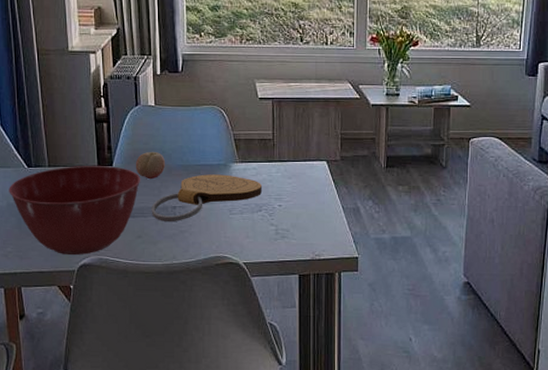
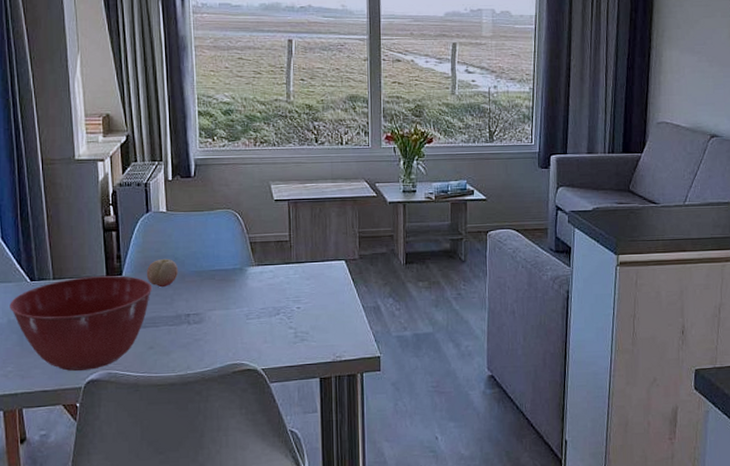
cutting board: present [151,174,263,223] -> none [163,278,280,331]

